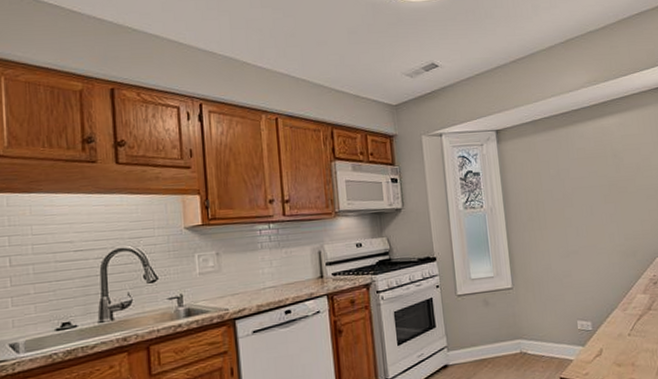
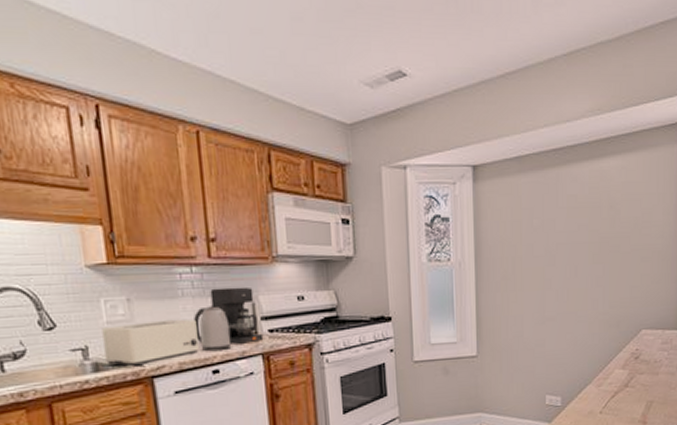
toaster: none [195,268,274,311] -> present [102,319,199,367]
kettle: none [270,255,302,295] -> present [194,306,232,352]
coffee maker: none [284,238,328,288] -> present [210,286,264,346]

